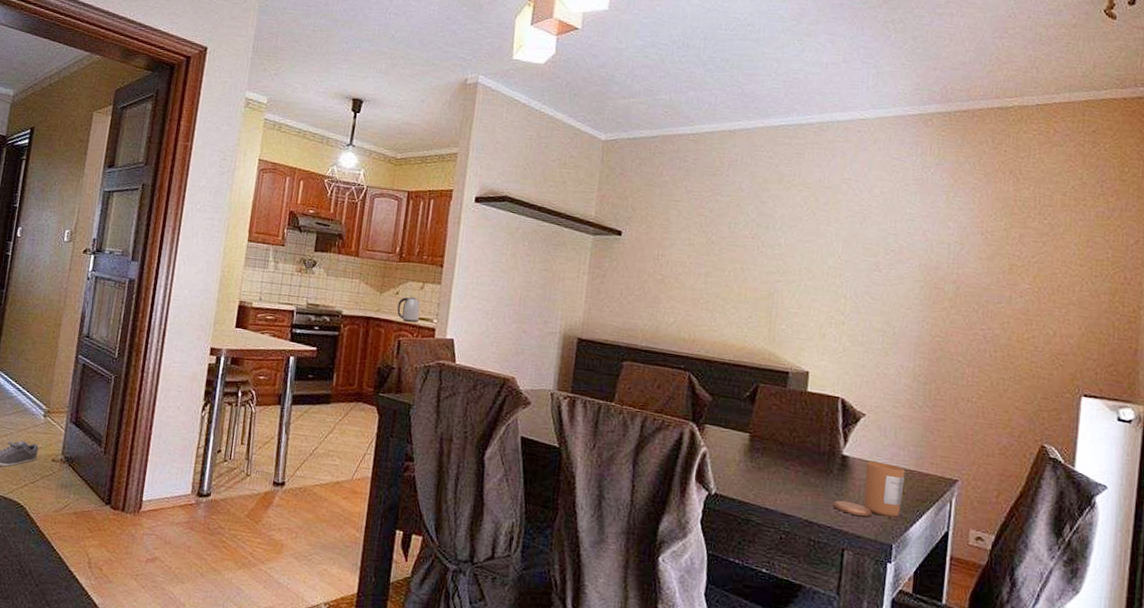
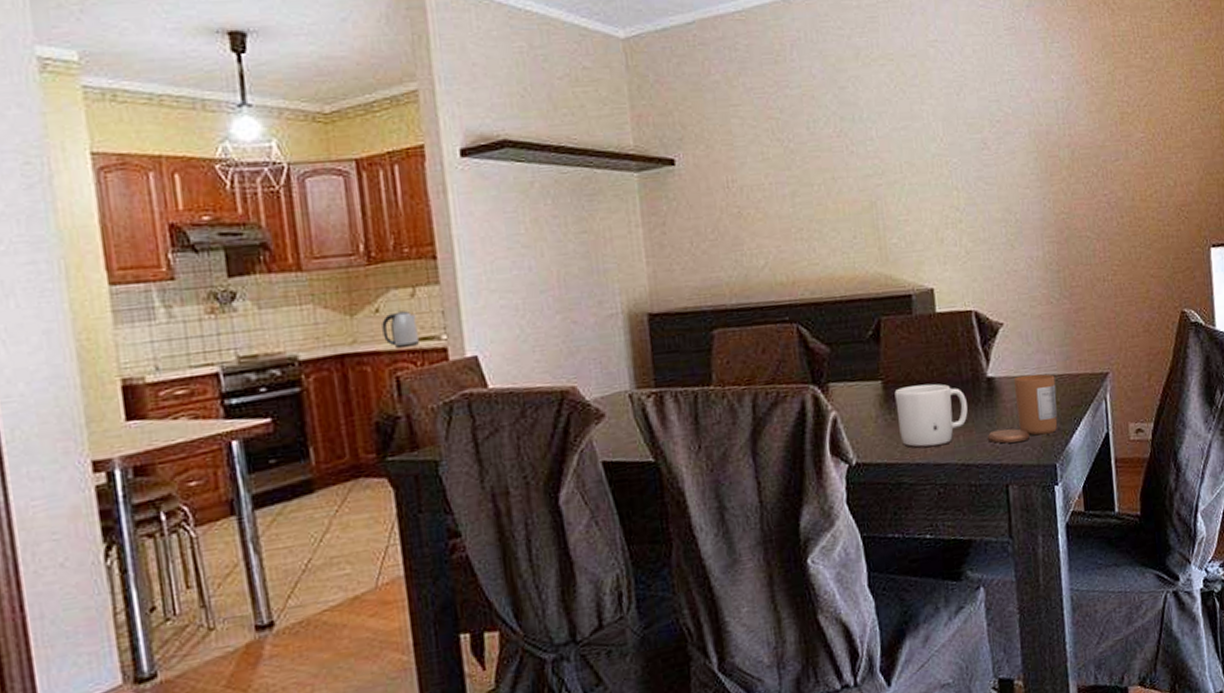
mug: none [756,443,820,500] -> present [894,383,968,448]

